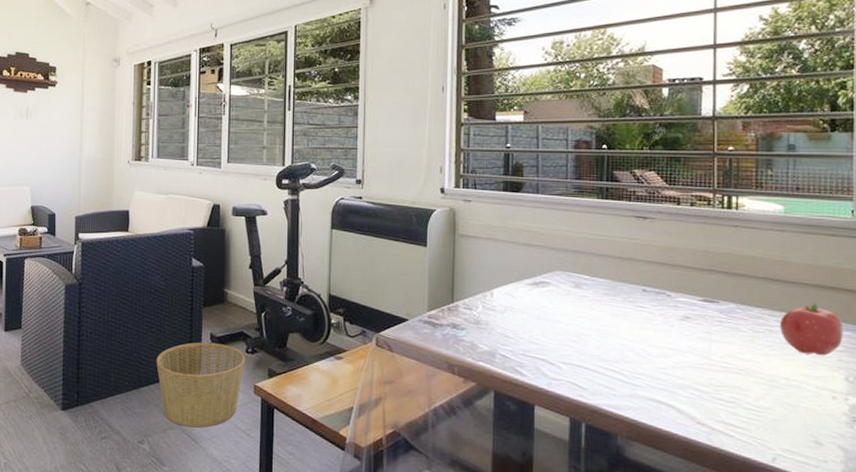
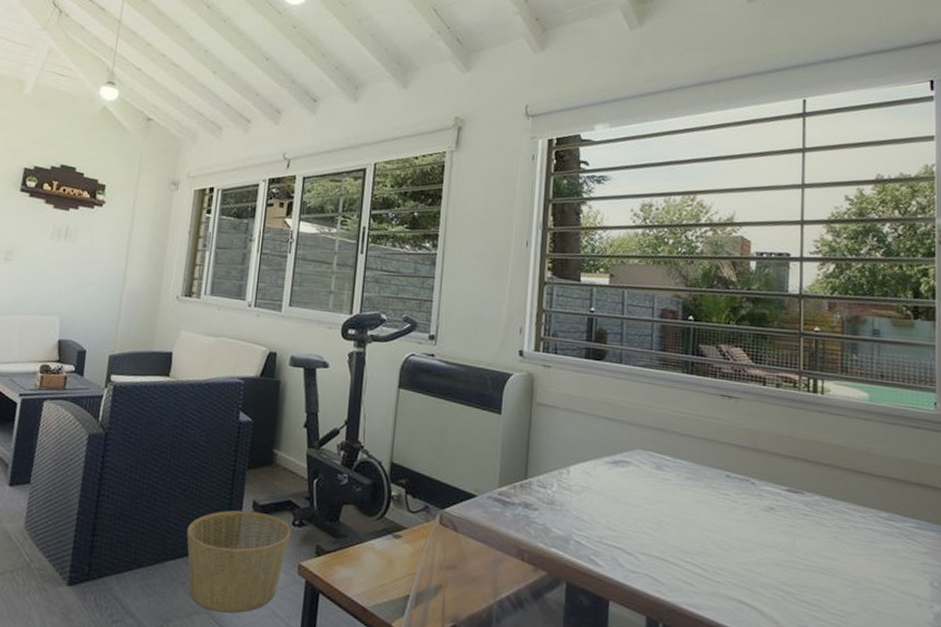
fruit: present [780,303,844,356] -> none [865,499,928,558]

